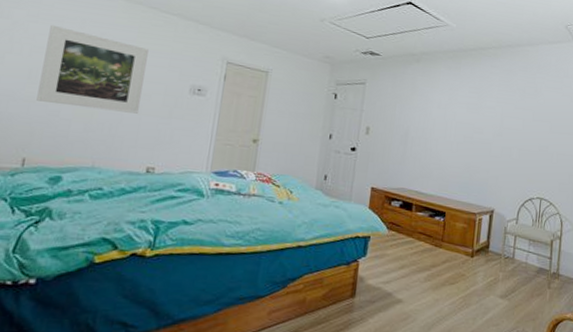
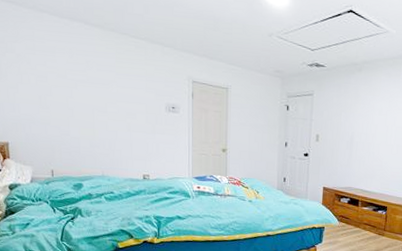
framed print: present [36,24,149,114] -> none [46,55,128,131]

